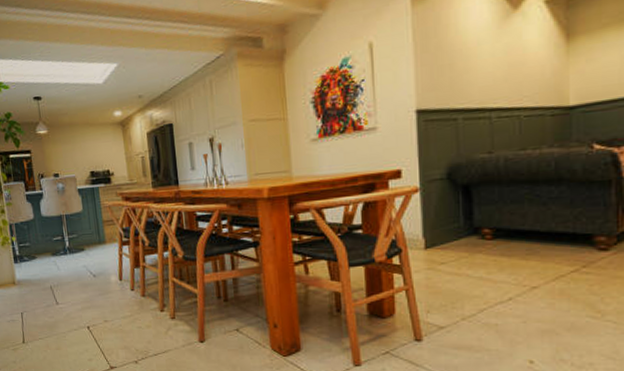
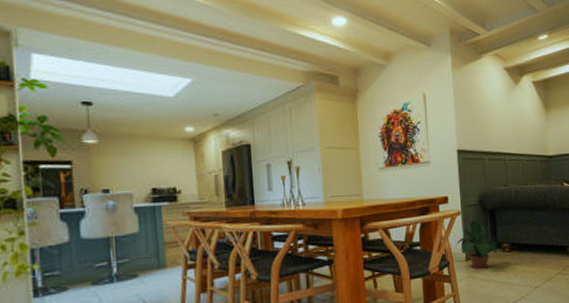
potted plant: none [409,199,473,261] -> present [455,220,498,270]

